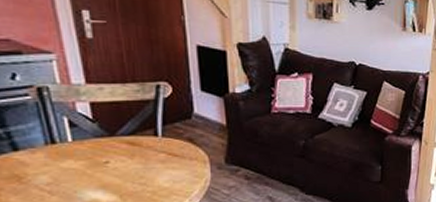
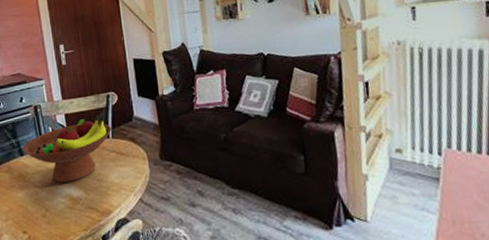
fruit bowl: none [17,108,161,186] -> present [23,115,111,183]

